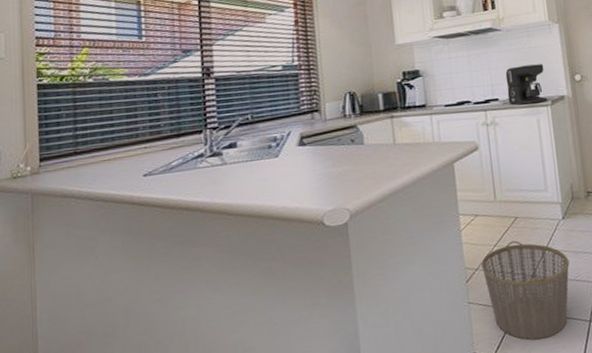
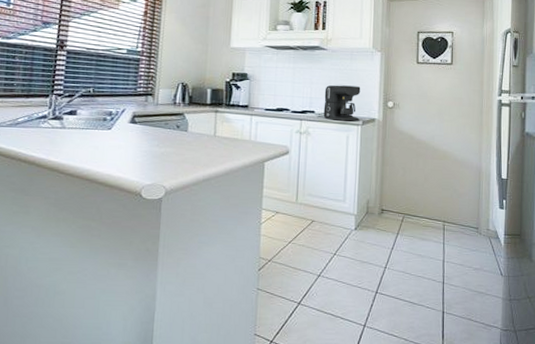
basket: present [481,240,570,340] -> none [274,241,355,333]

